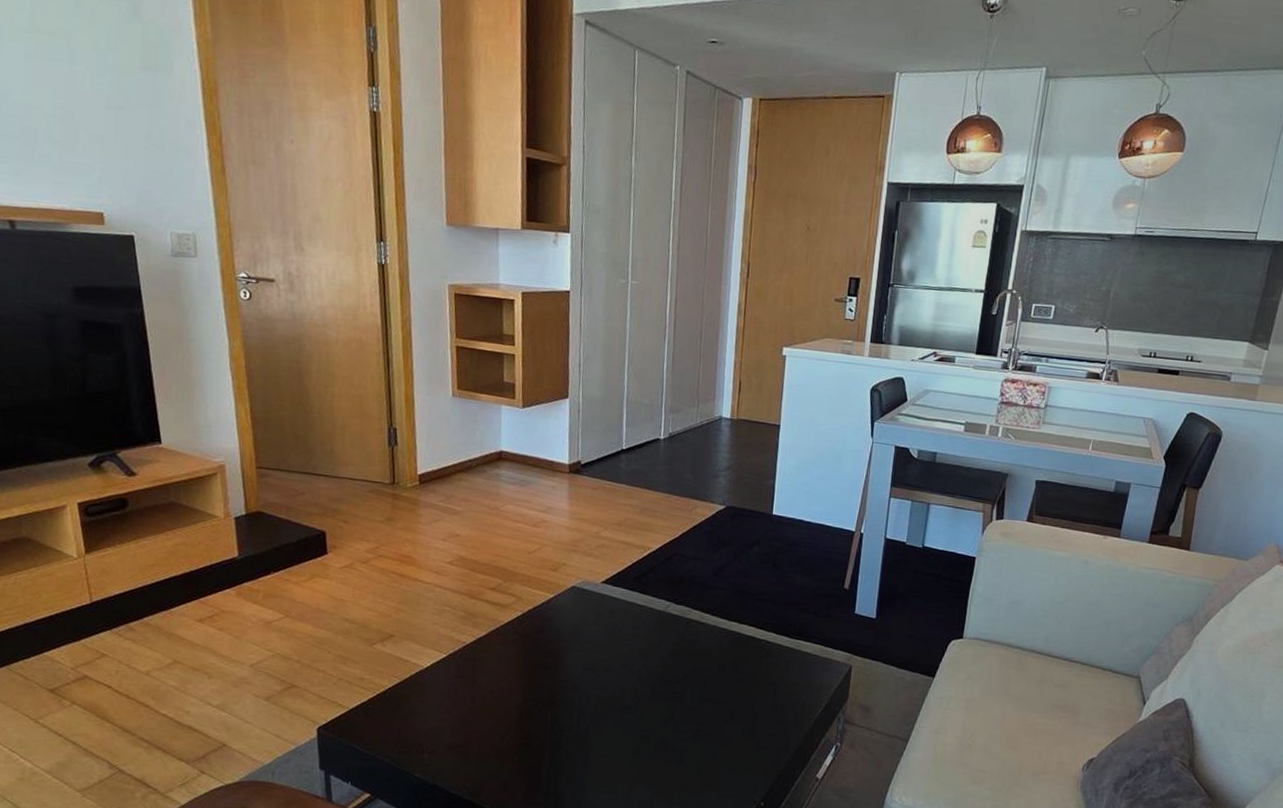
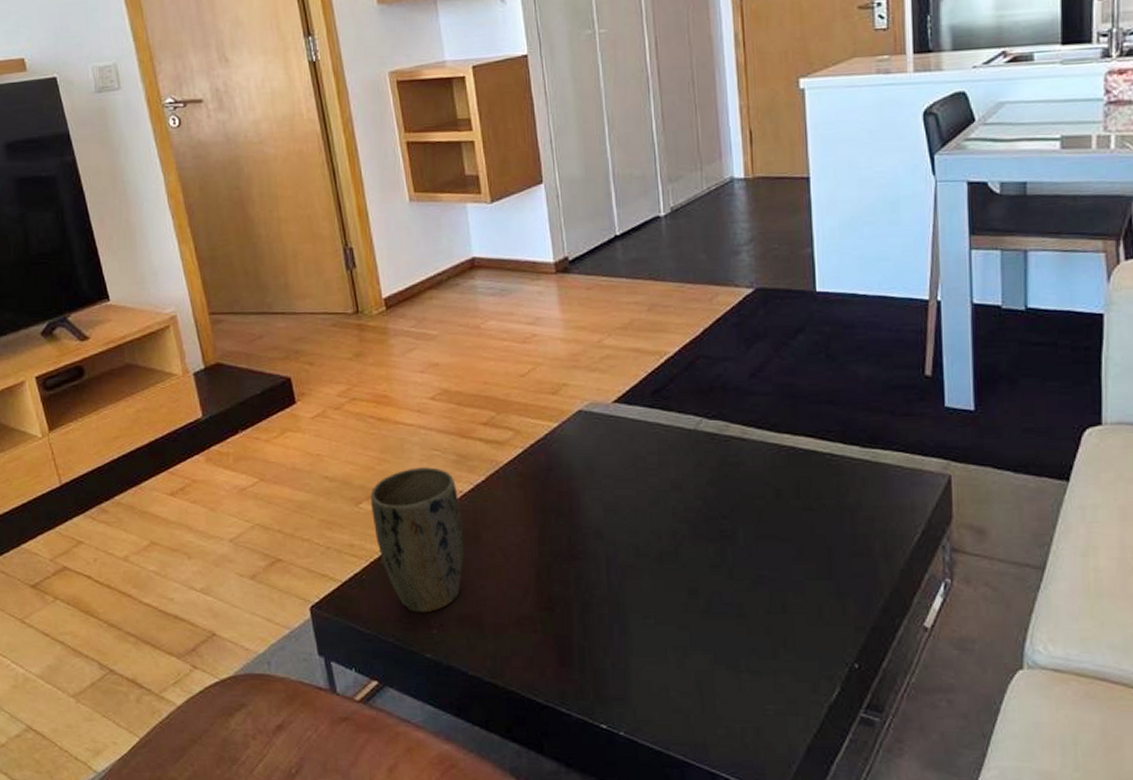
plant pot: none [383,619,462,740] -> present [370,467,465,613]

